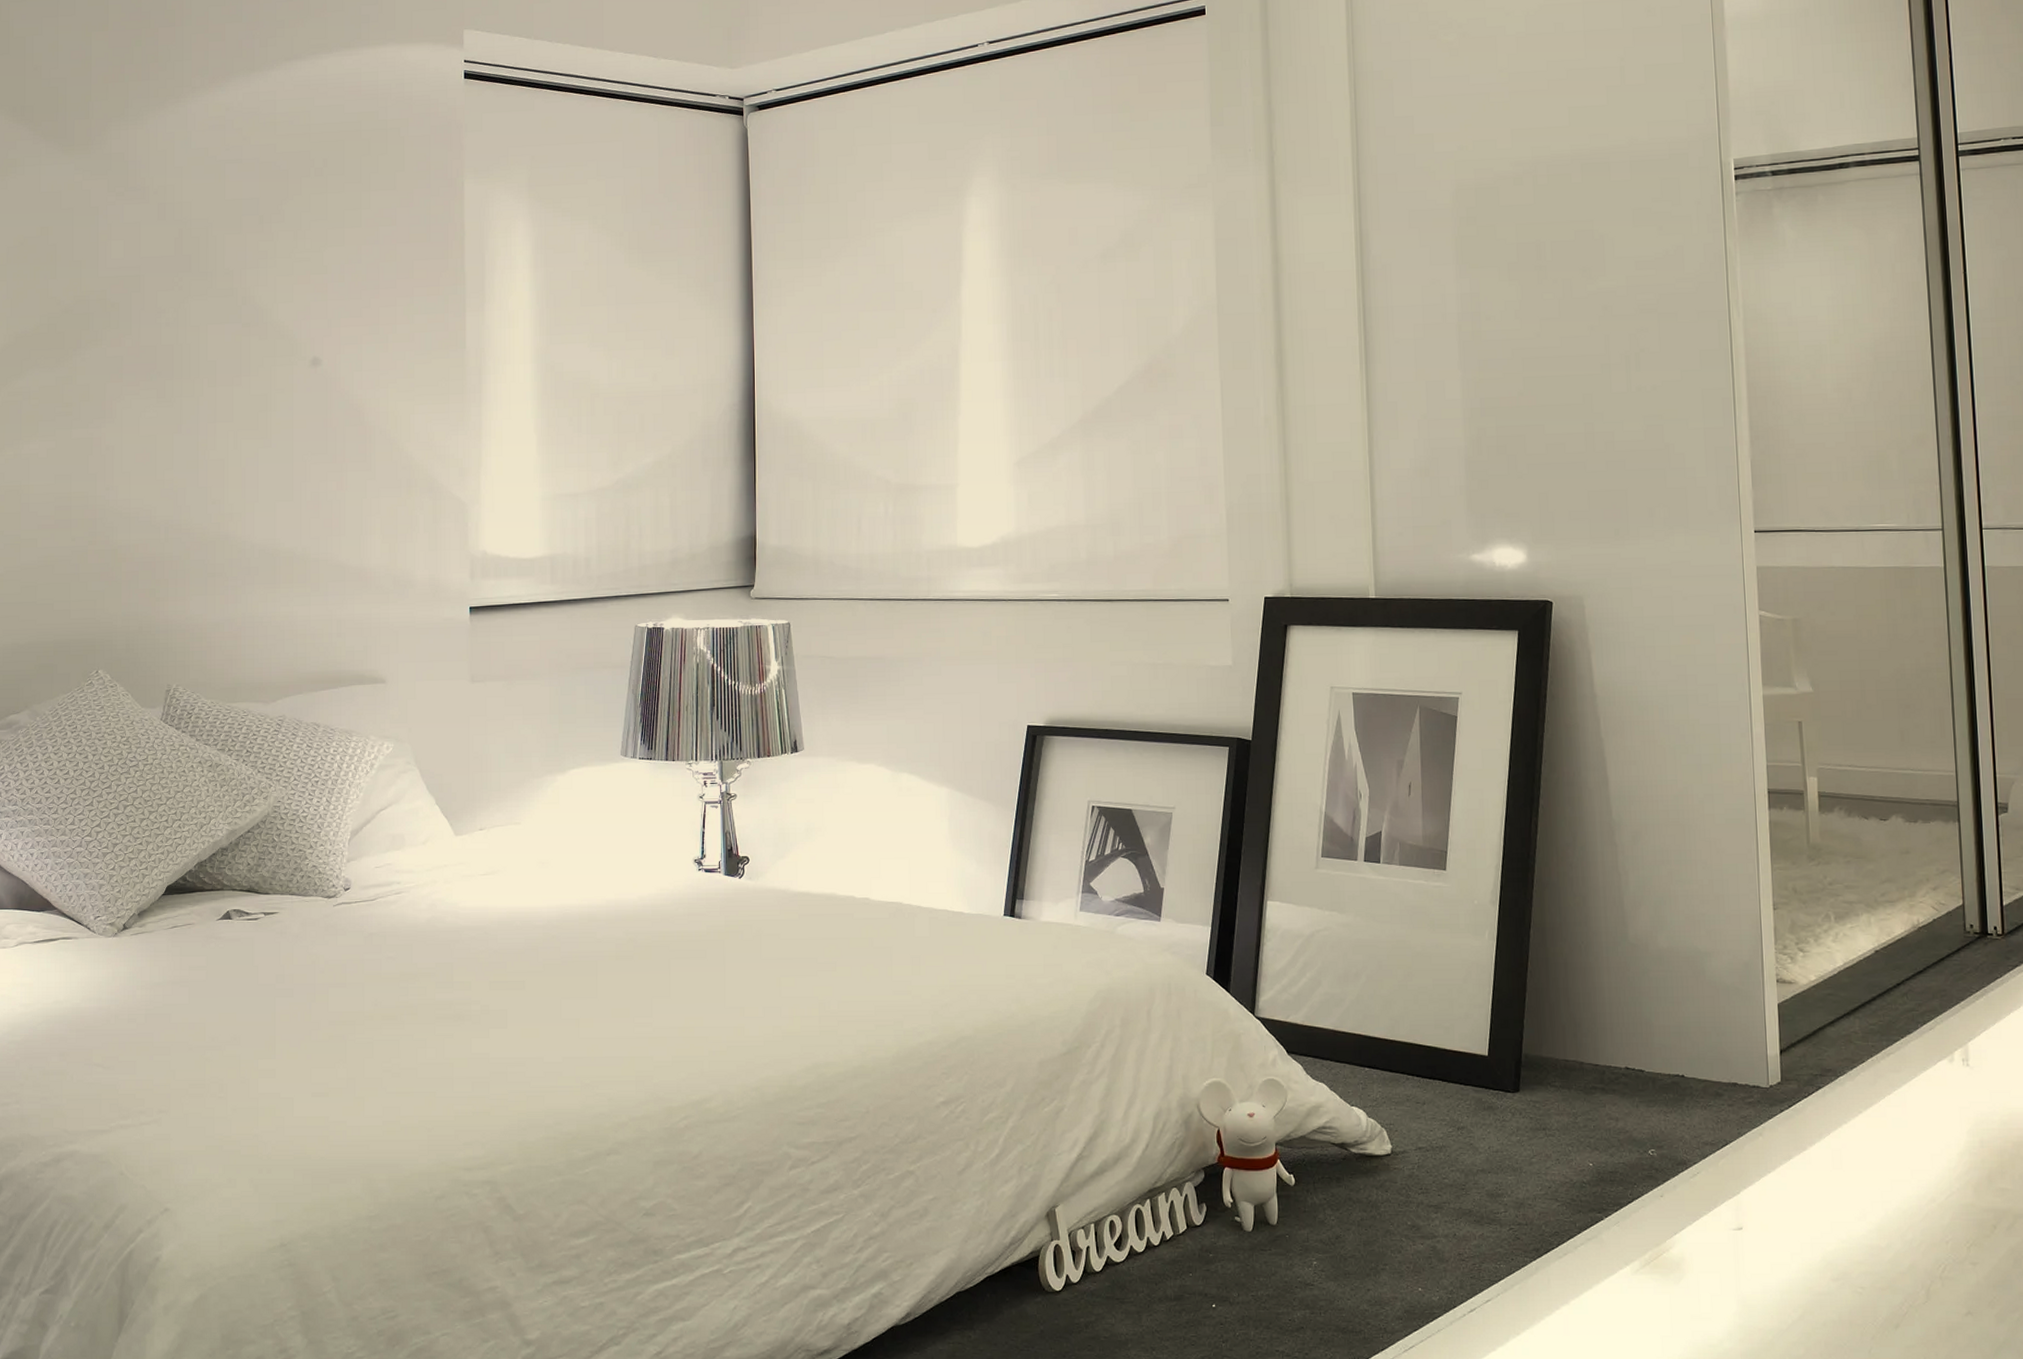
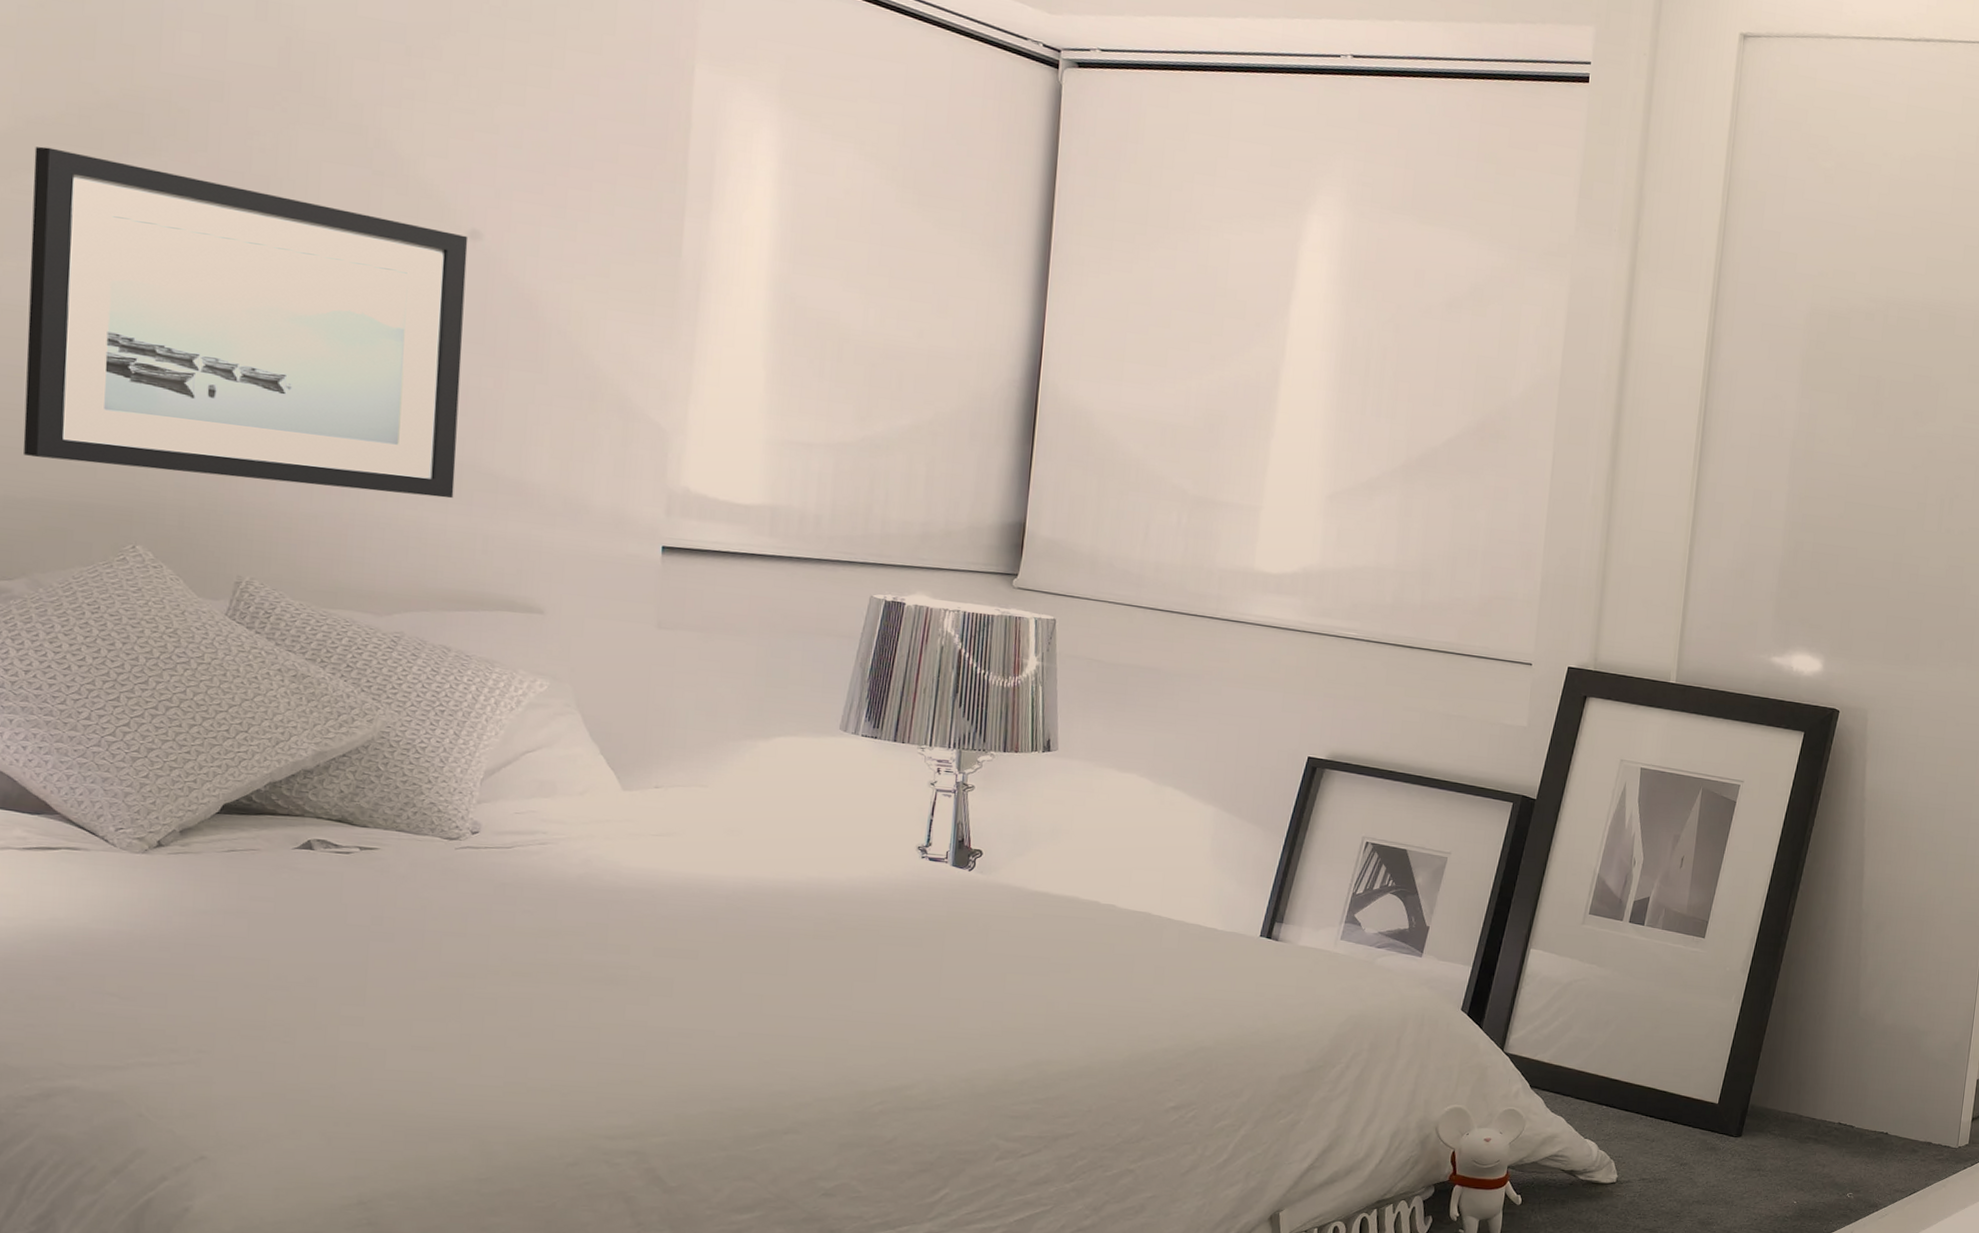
wall art: none [21,354,314,608] -> present [23,146,469,499]

